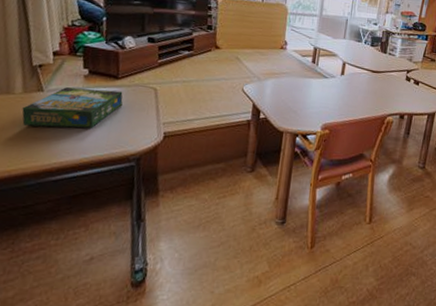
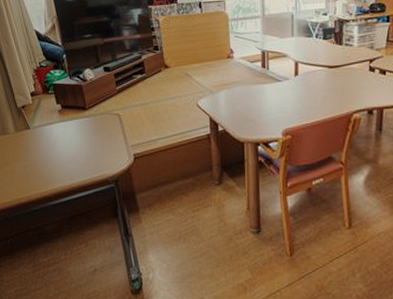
board game: present [22,87,123,128] -> none [17,121,94,160]

